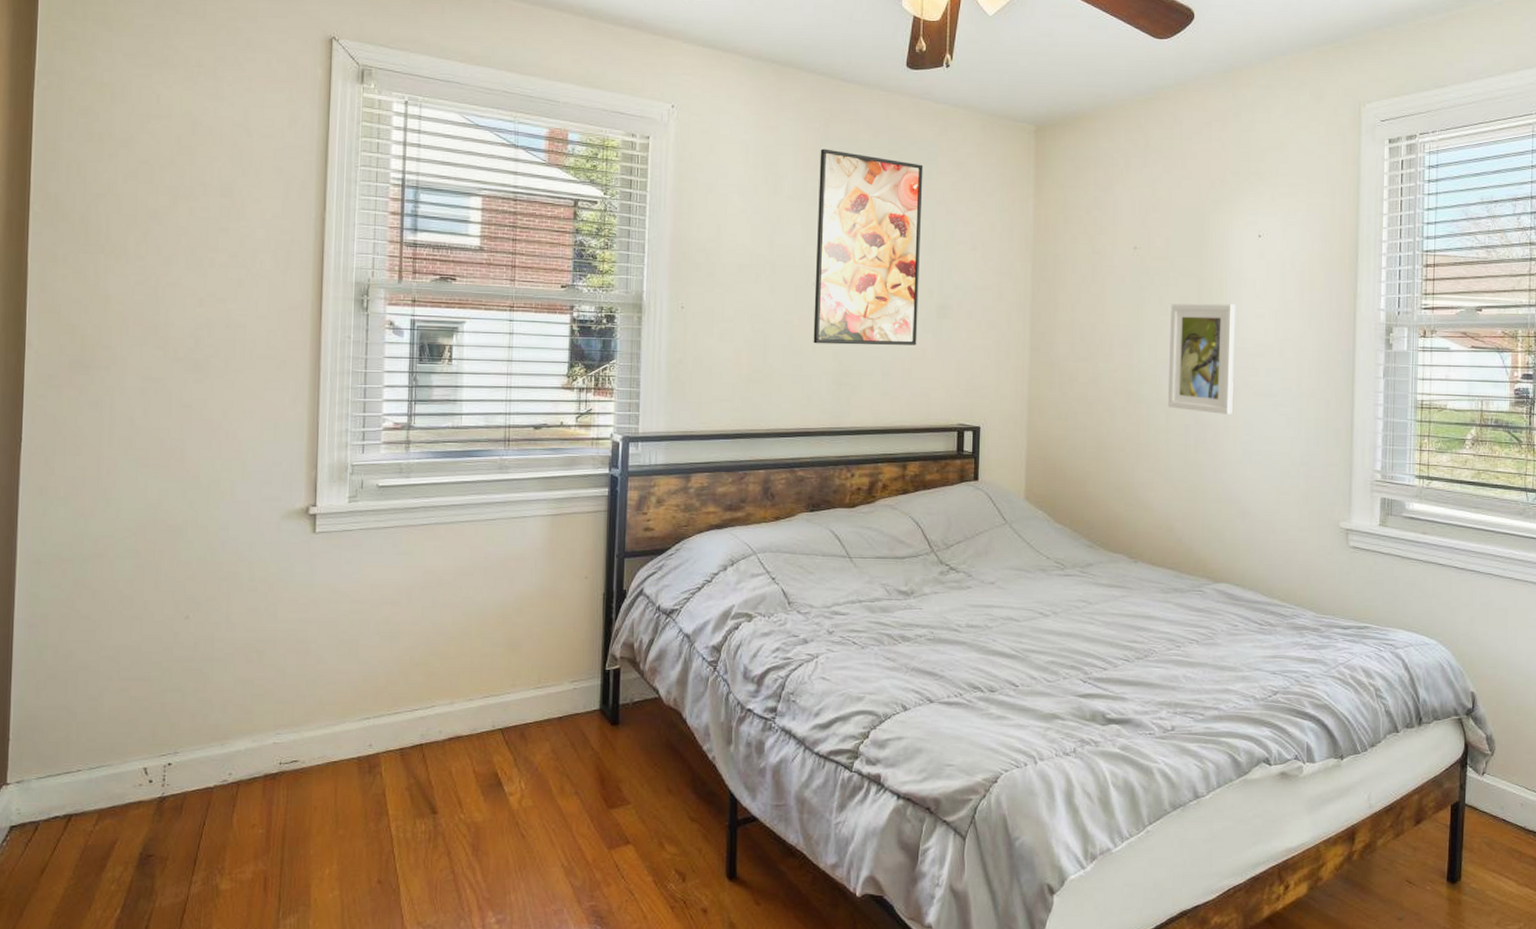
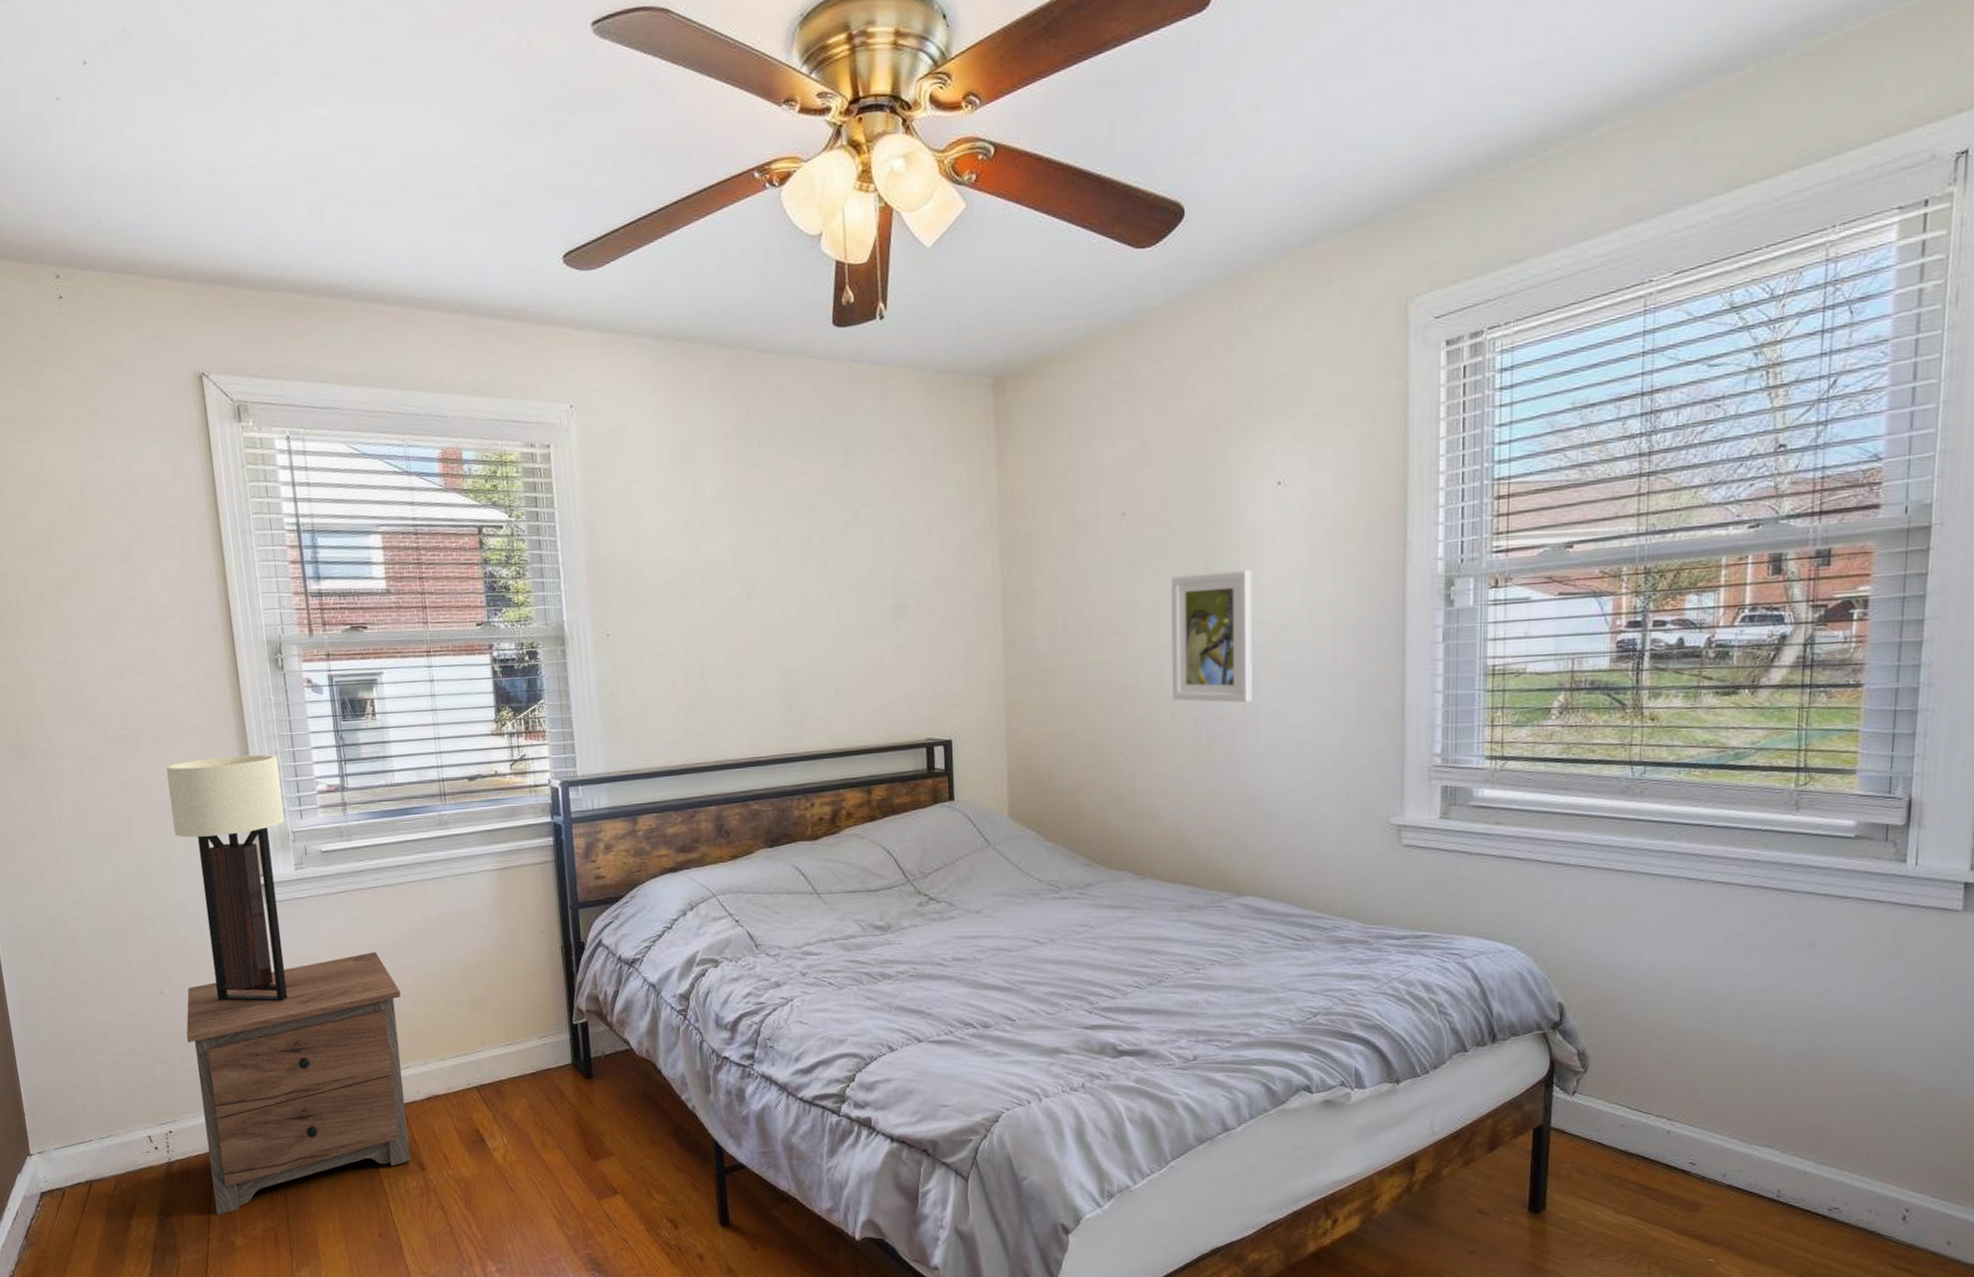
nightstand: none [204,588,437,856] -> present [186,952,410,1215]
table lamp: none [229,387,348,633] -> present [166,754,287,1002]
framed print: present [813,148,924,345] -> none [741,435,872,663]

